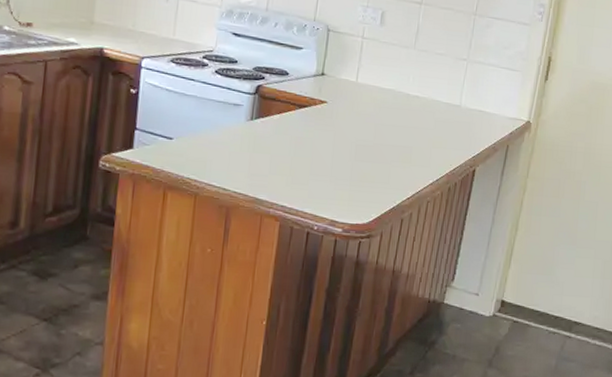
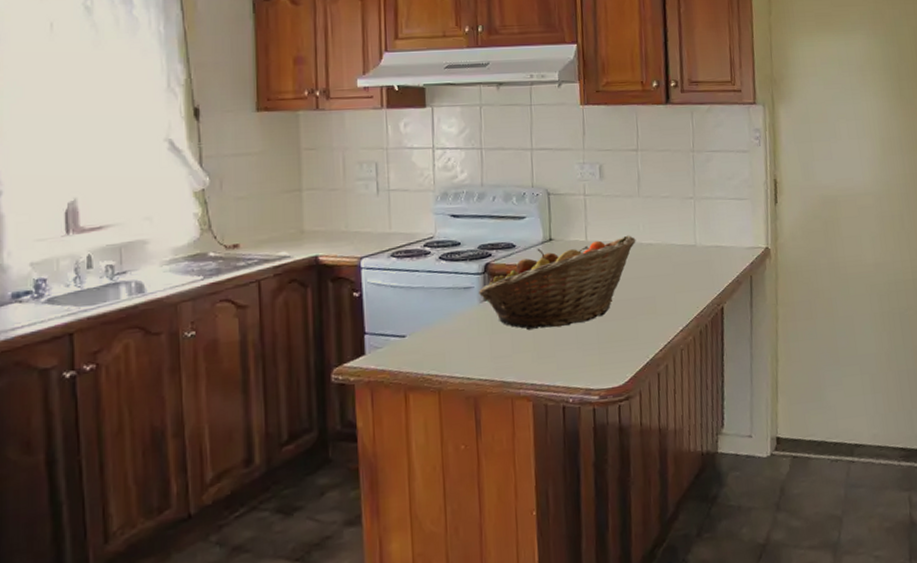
fruit basket: none [247,80,404,159] -> present [479,235,636,330]

